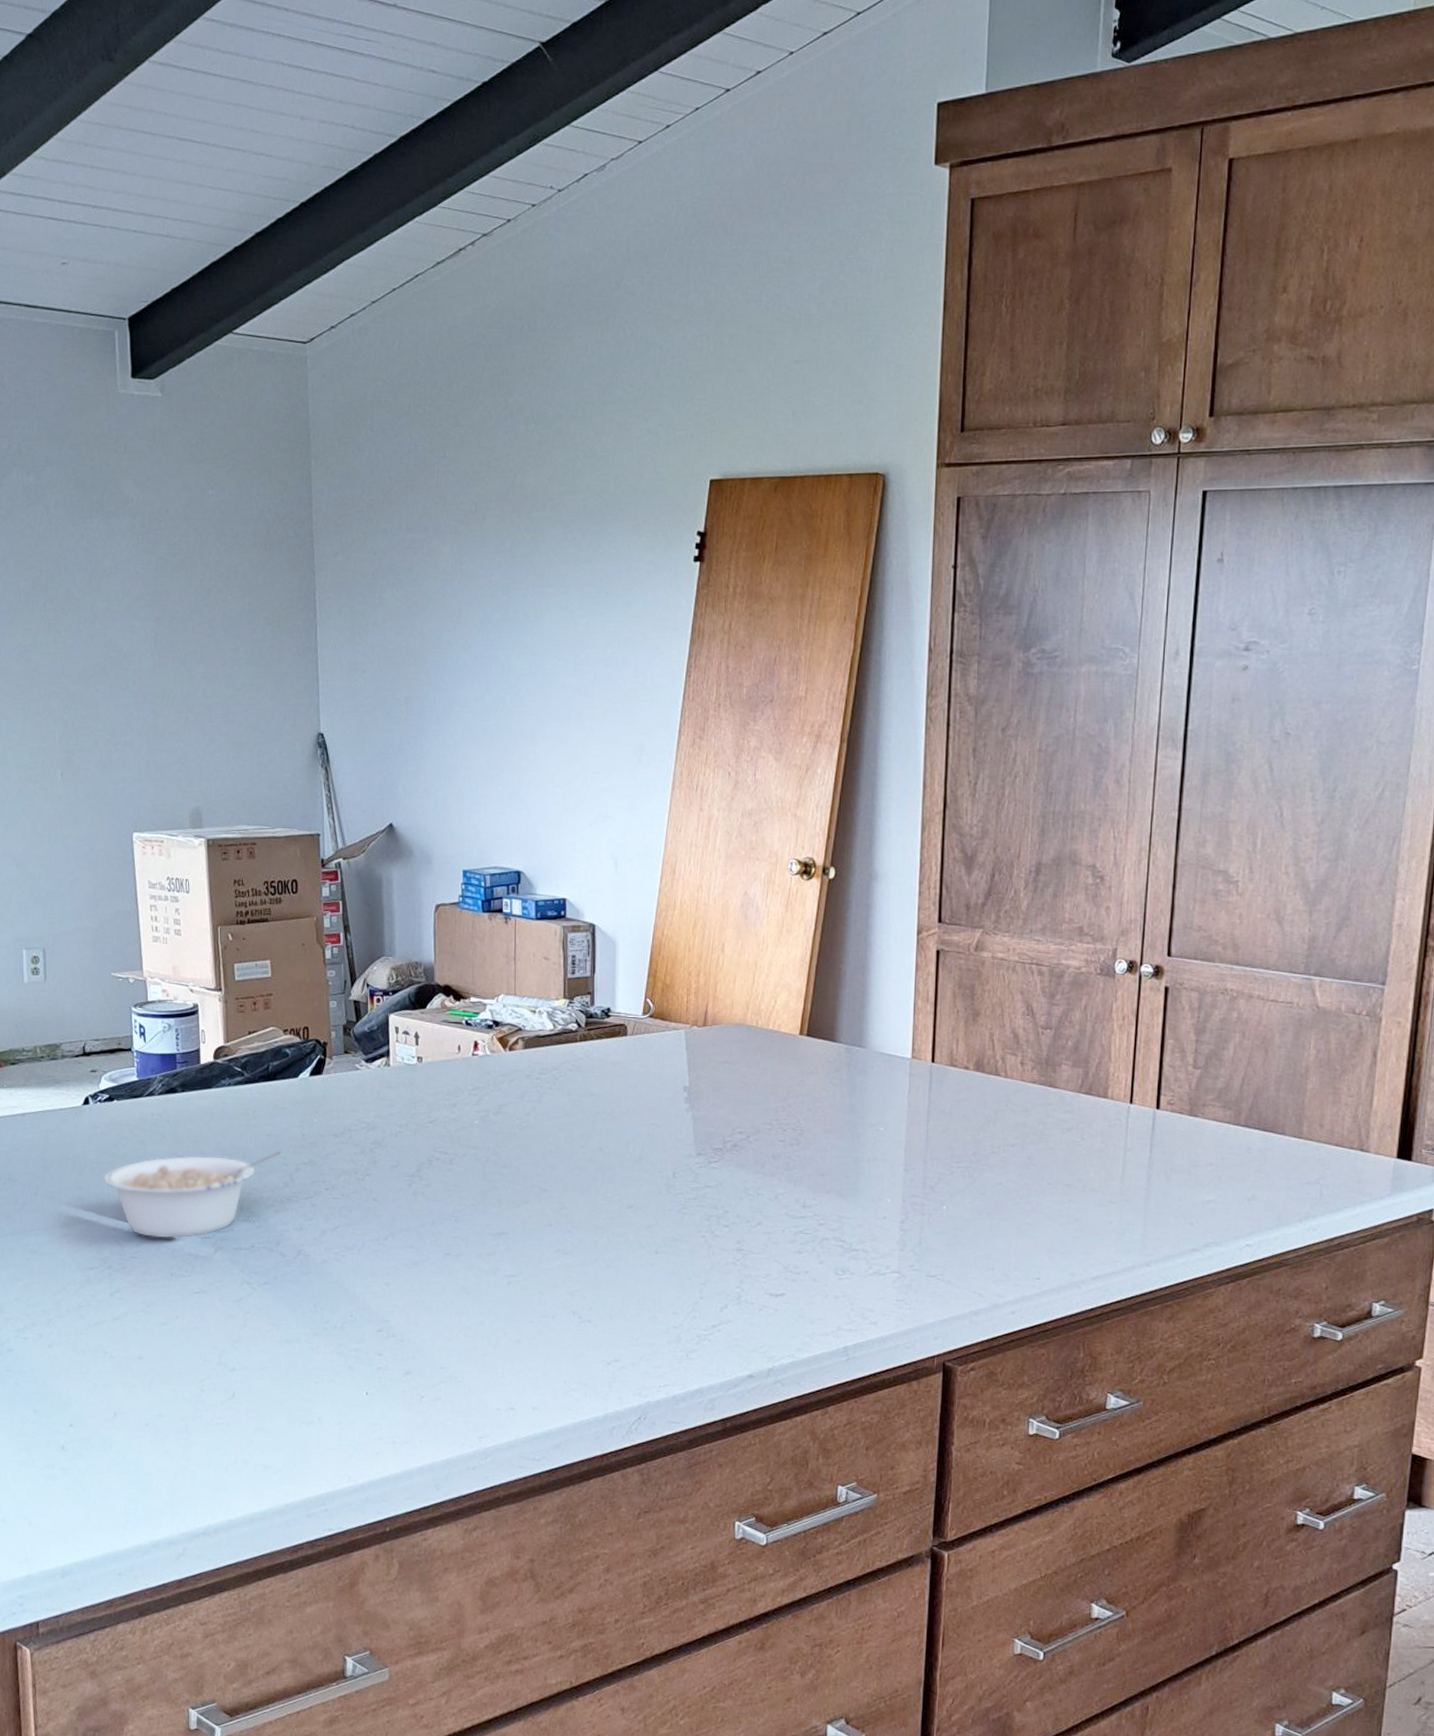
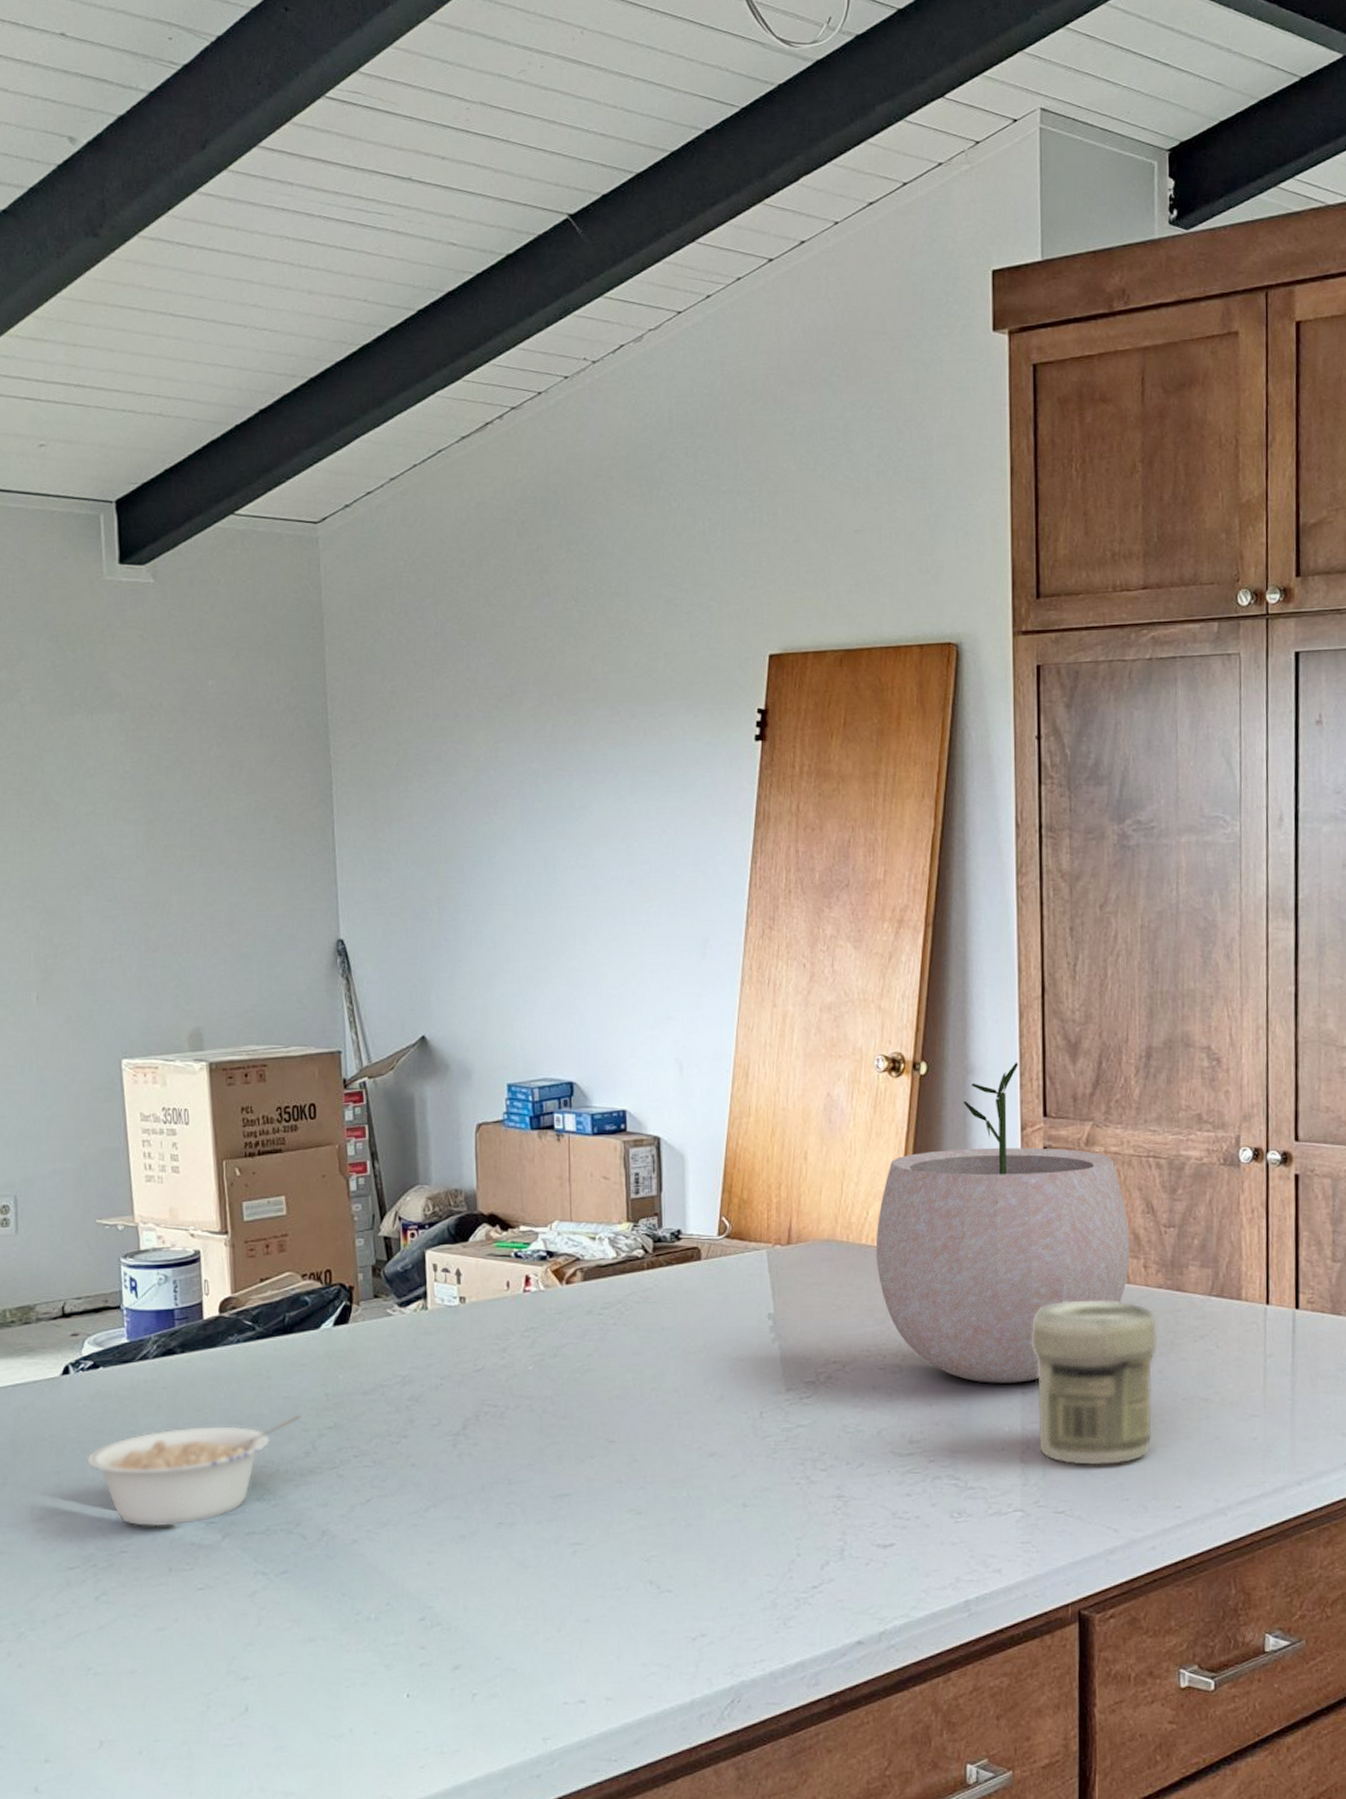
plant pot: none [781,871,1010,1161] -> present [875,1061,1130,1383]
jar: none [916,1091,1029,1237] -> present [1032,1301,1157,1465]

